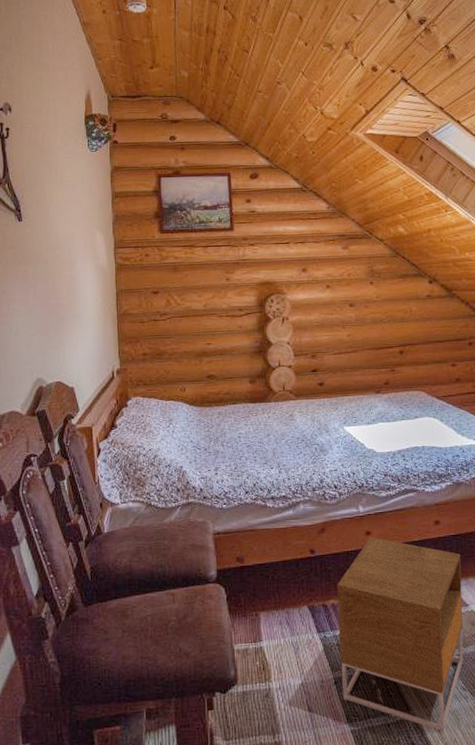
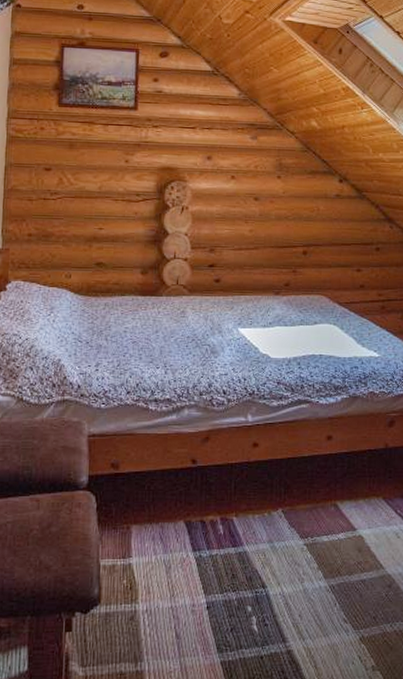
nightstand: present [337,536,463,732] -> none [214,449,351,667]

